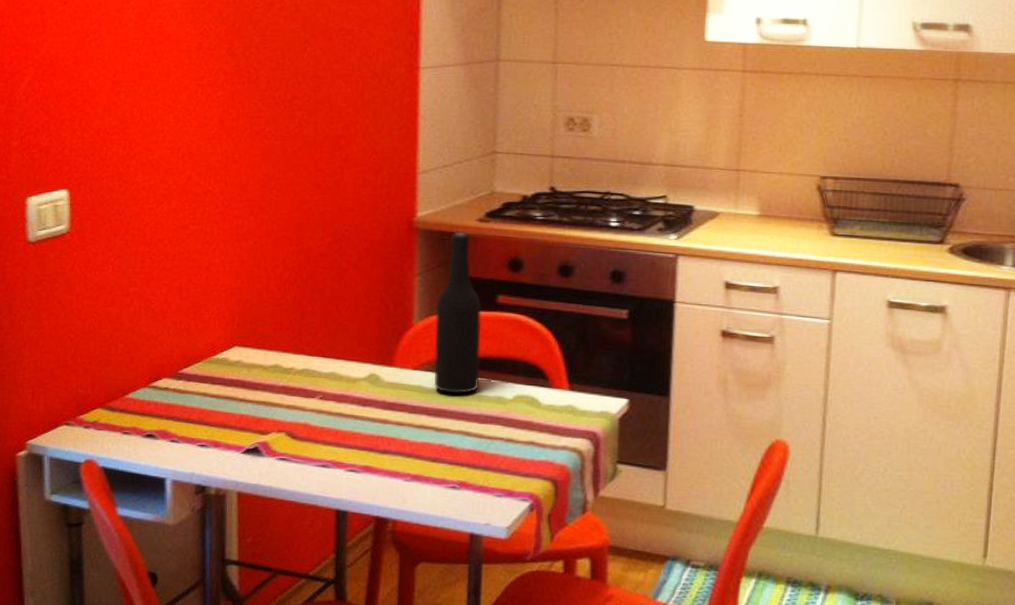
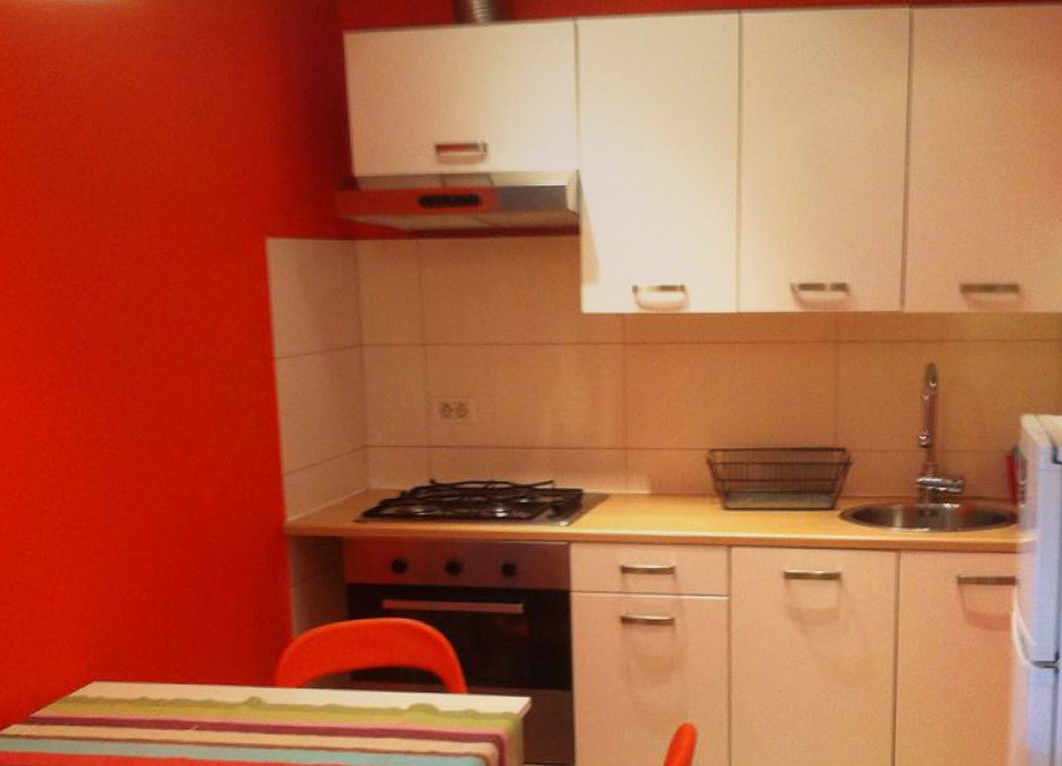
bottle: present [434,232,482,395] -> none [316,536,371,710]

